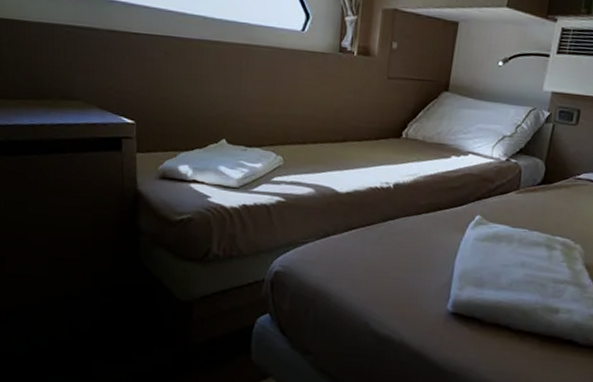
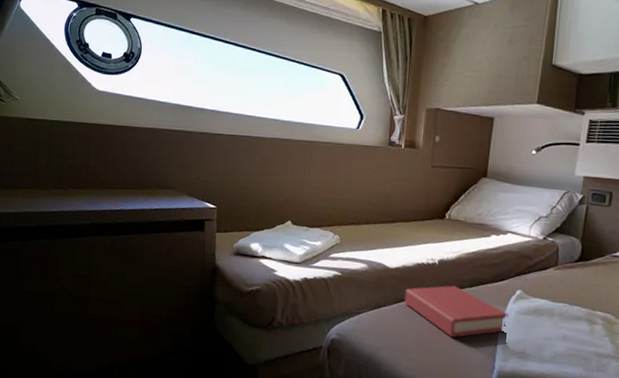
hardback book: none [355,211,466,267] -> present [404,285,509,338]

